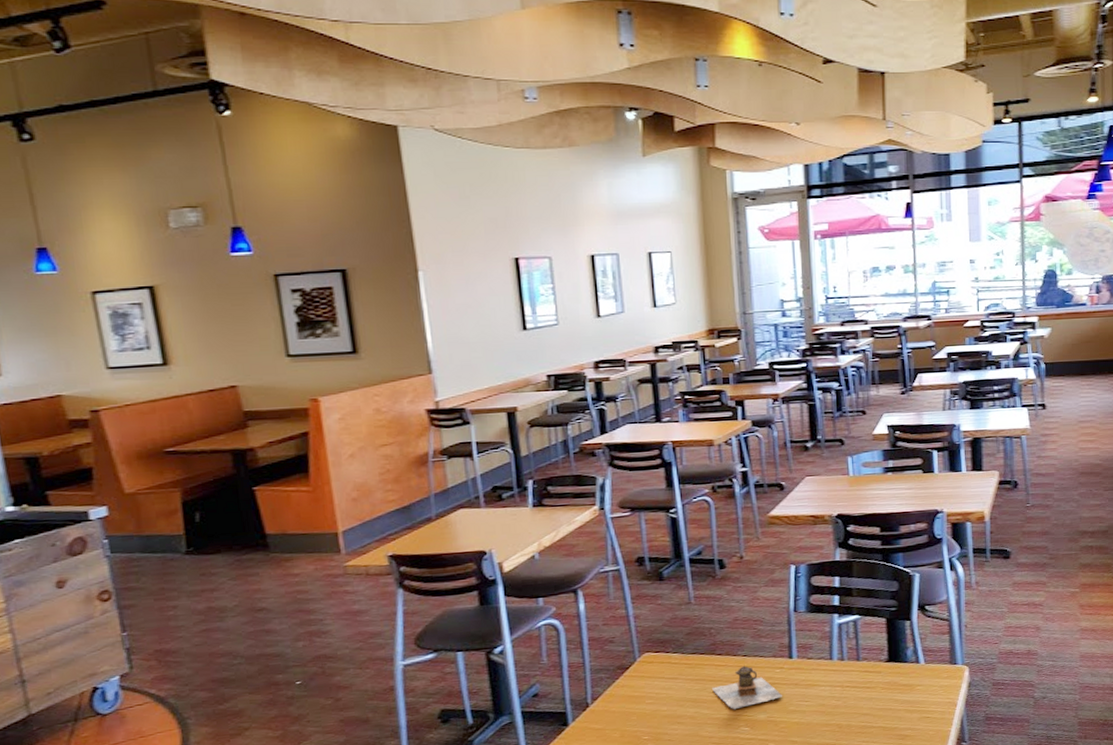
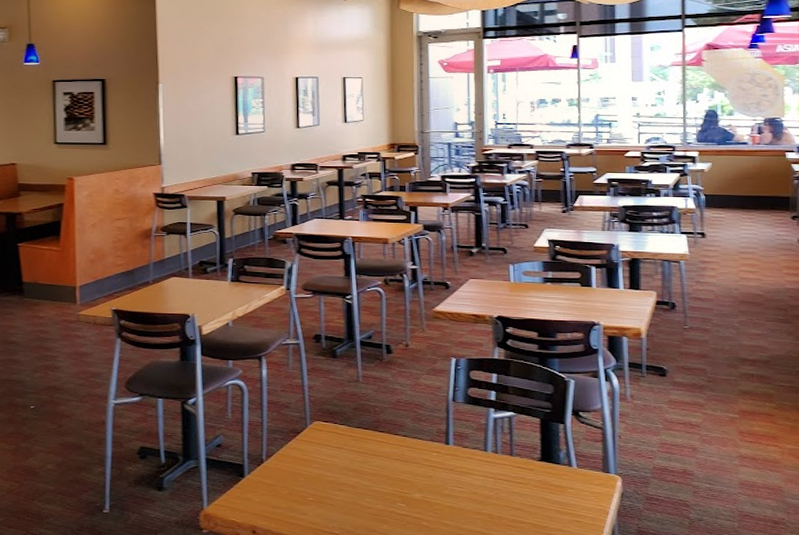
teapot: present [712,665,782,710] -> none [373,445,437,486]

